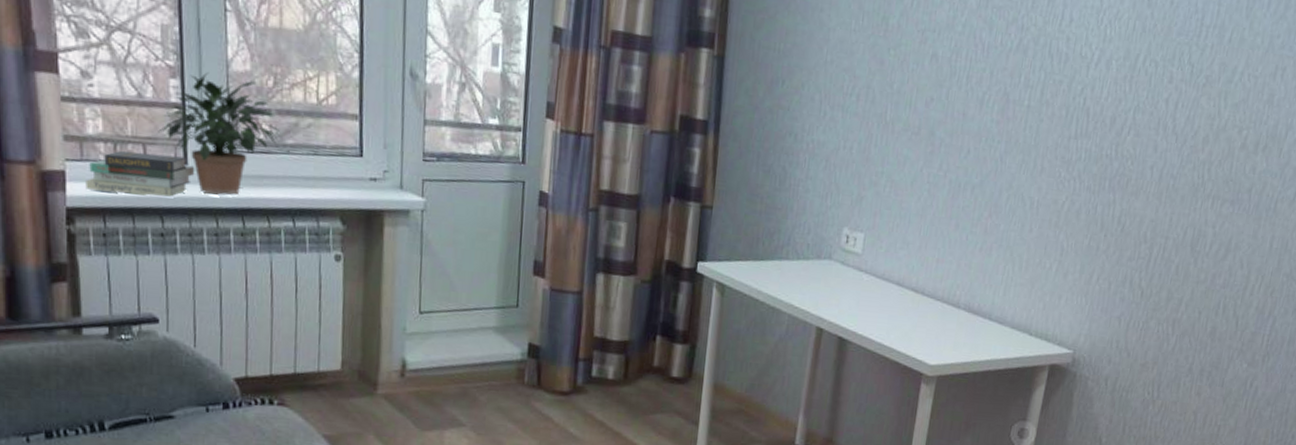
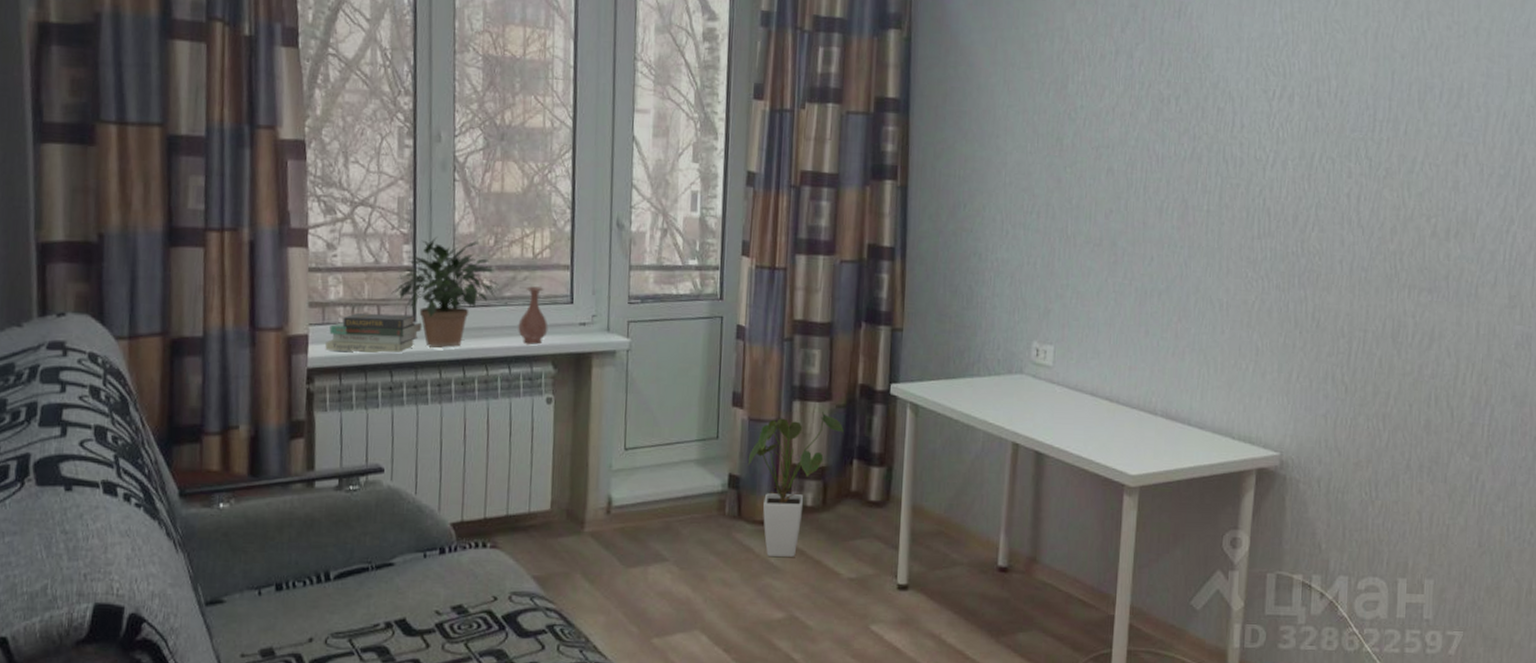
vase: none [302,134,336,198] -> present [518,286,549,344]
house plant: none [548,286,648,429] -> present [747,412,844,558]

